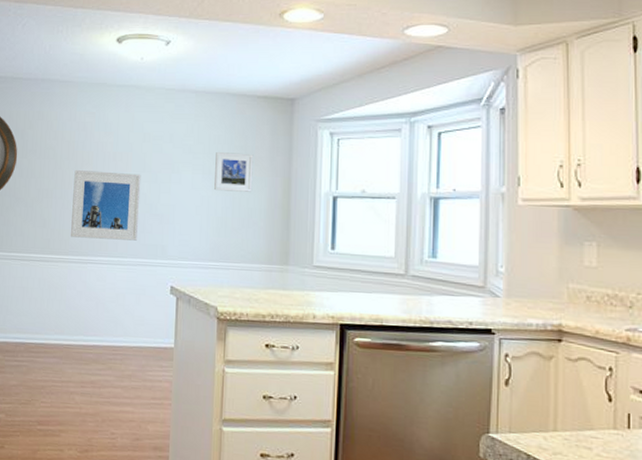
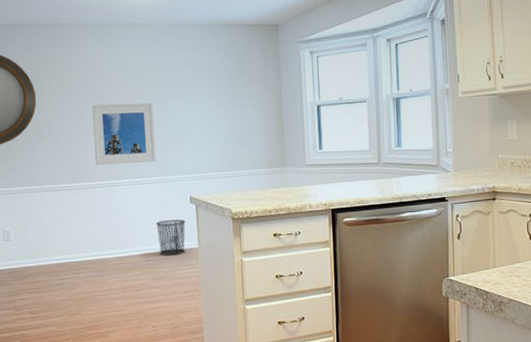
waste bin: none [128,309,163,353] -> present [156,219,186,256]
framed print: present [214,152,254,192] -> none [216,76,250,111]

